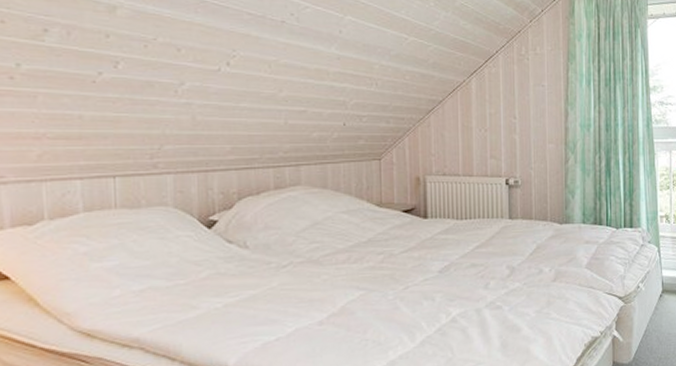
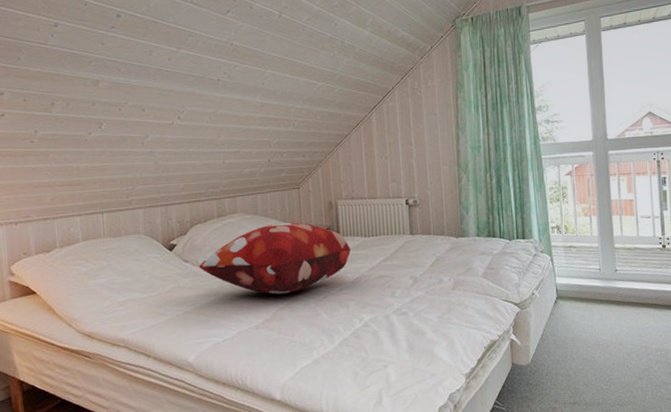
decorative pillow: none [246,199,439,285] -> present [198,222,351,295]

